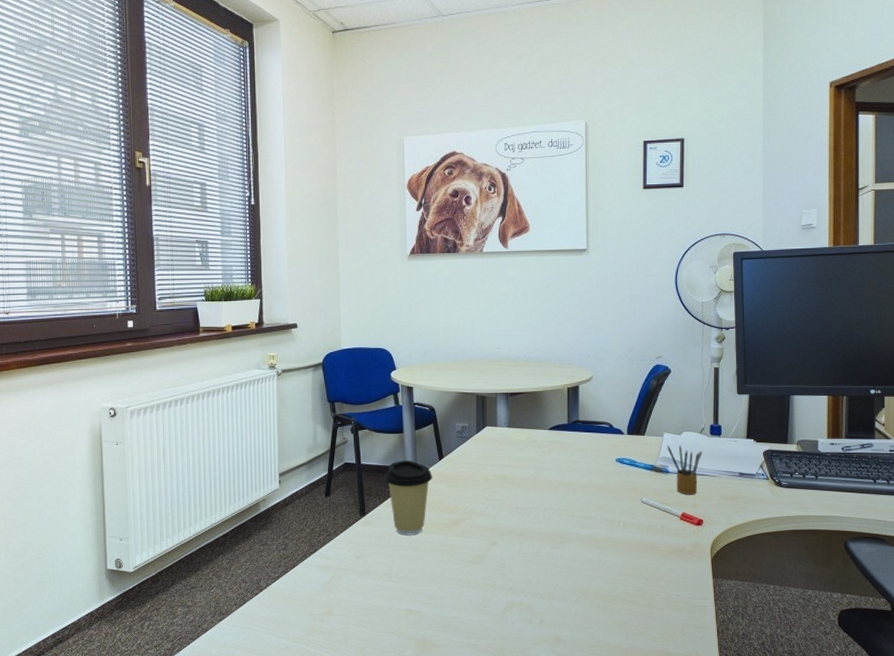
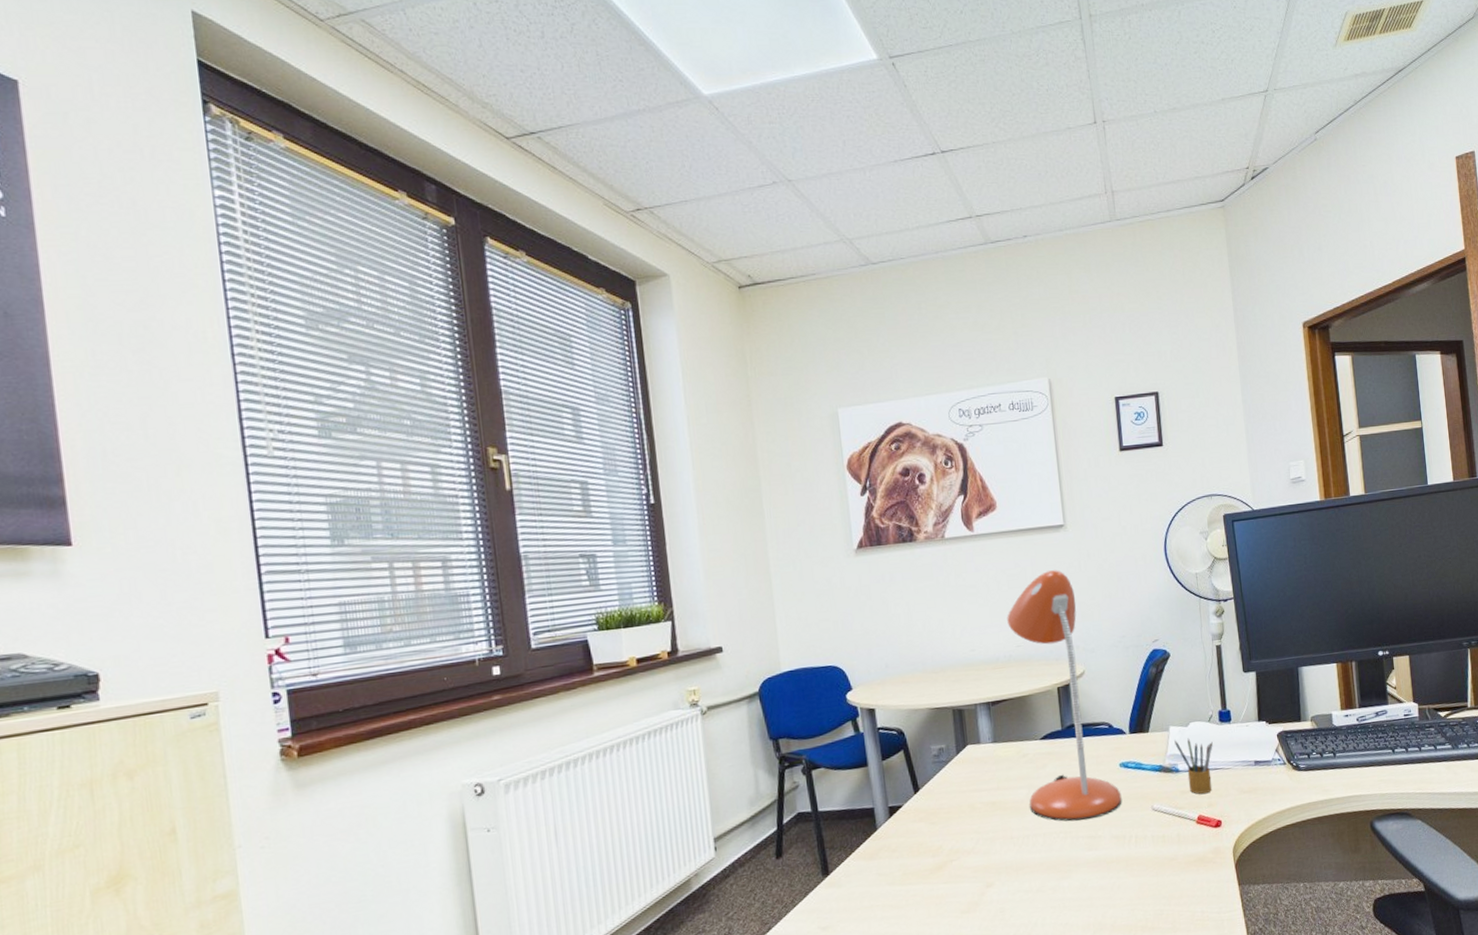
coffee cup: present [384,460,433,536] -> none [848,798,909,892]
desk lamp: none [530,288,615,502] -> present [1007,570,1122,822]

